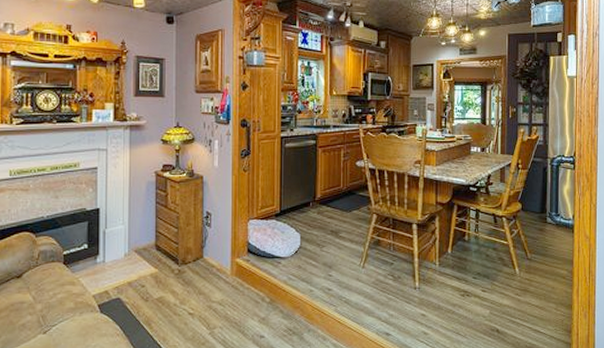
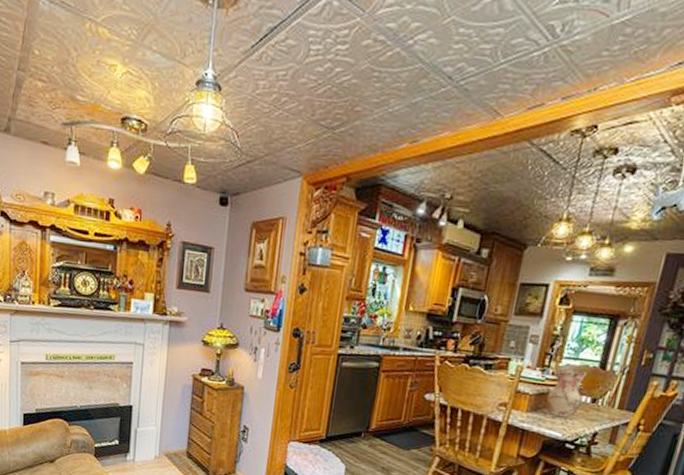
vase: none [448,127,475,166] -> present [546,367,588,418]

